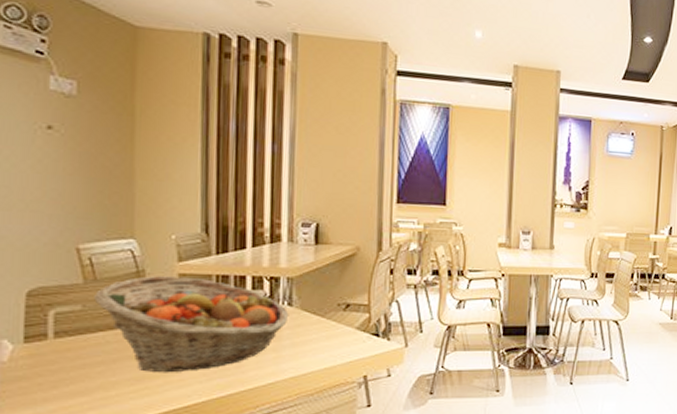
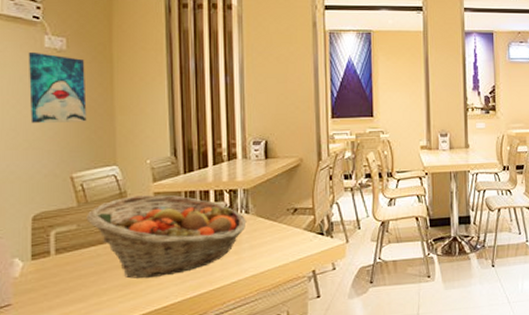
wall art: none [27,93,100,184] -> present [28,51,87,123]

